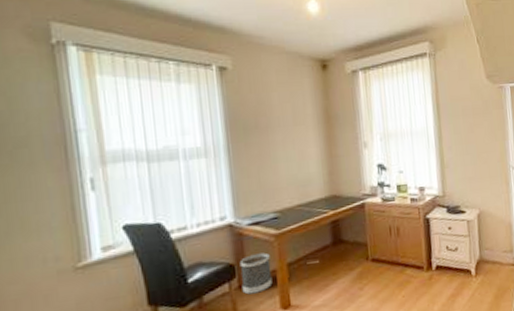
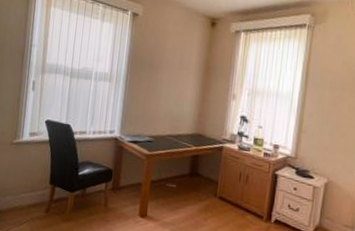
wastebasket: present [239,252,273,295] -> none [114,166,140,198]

